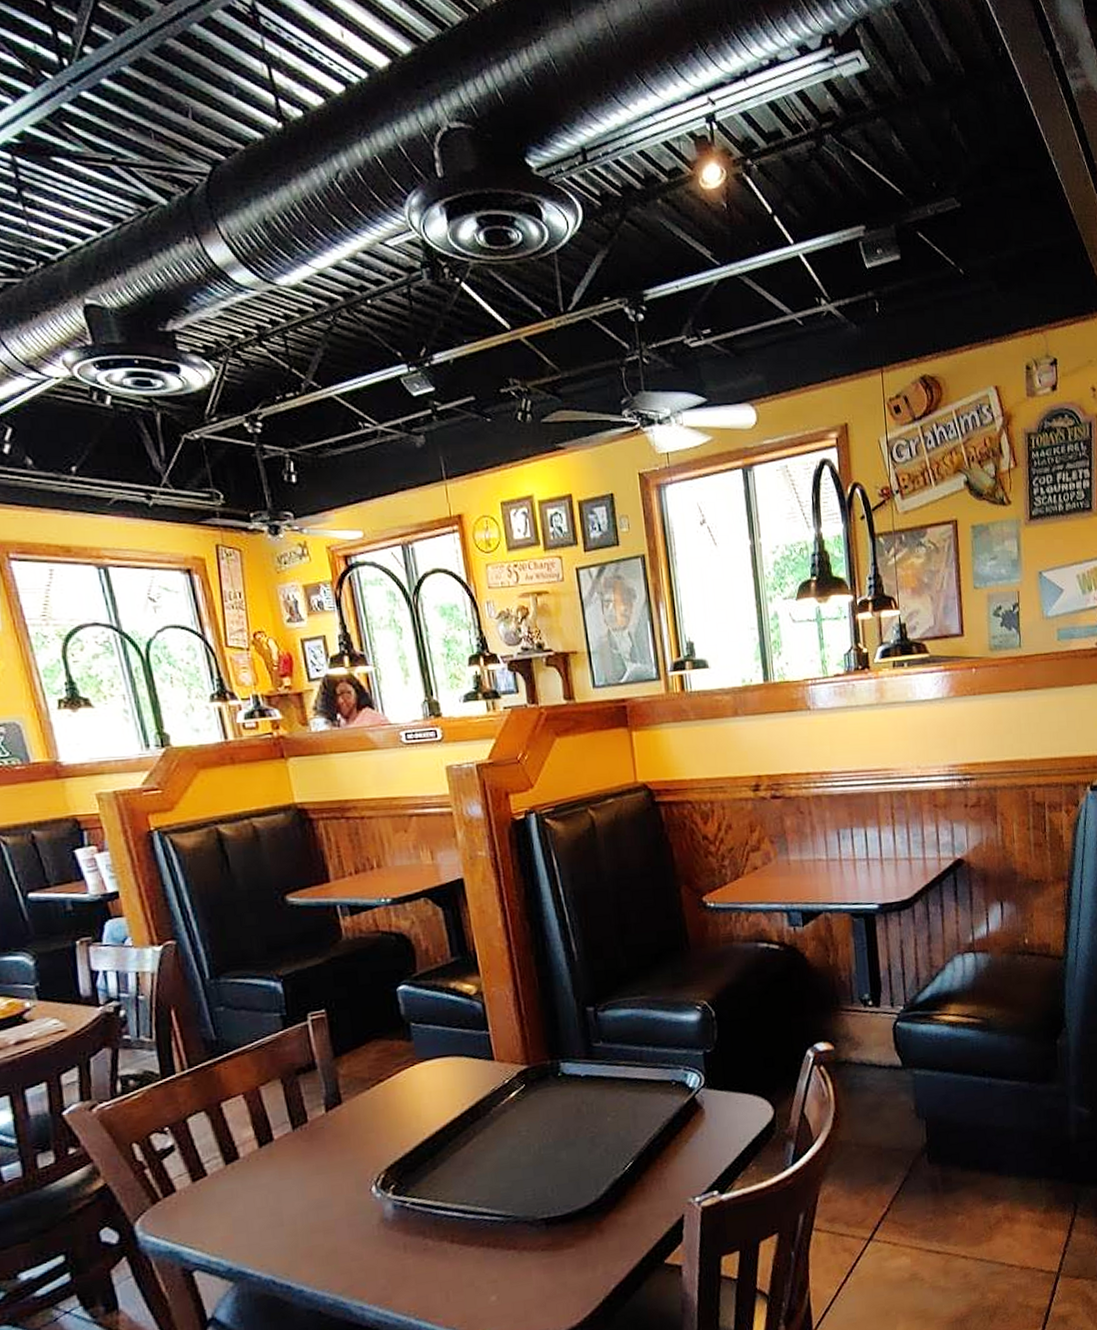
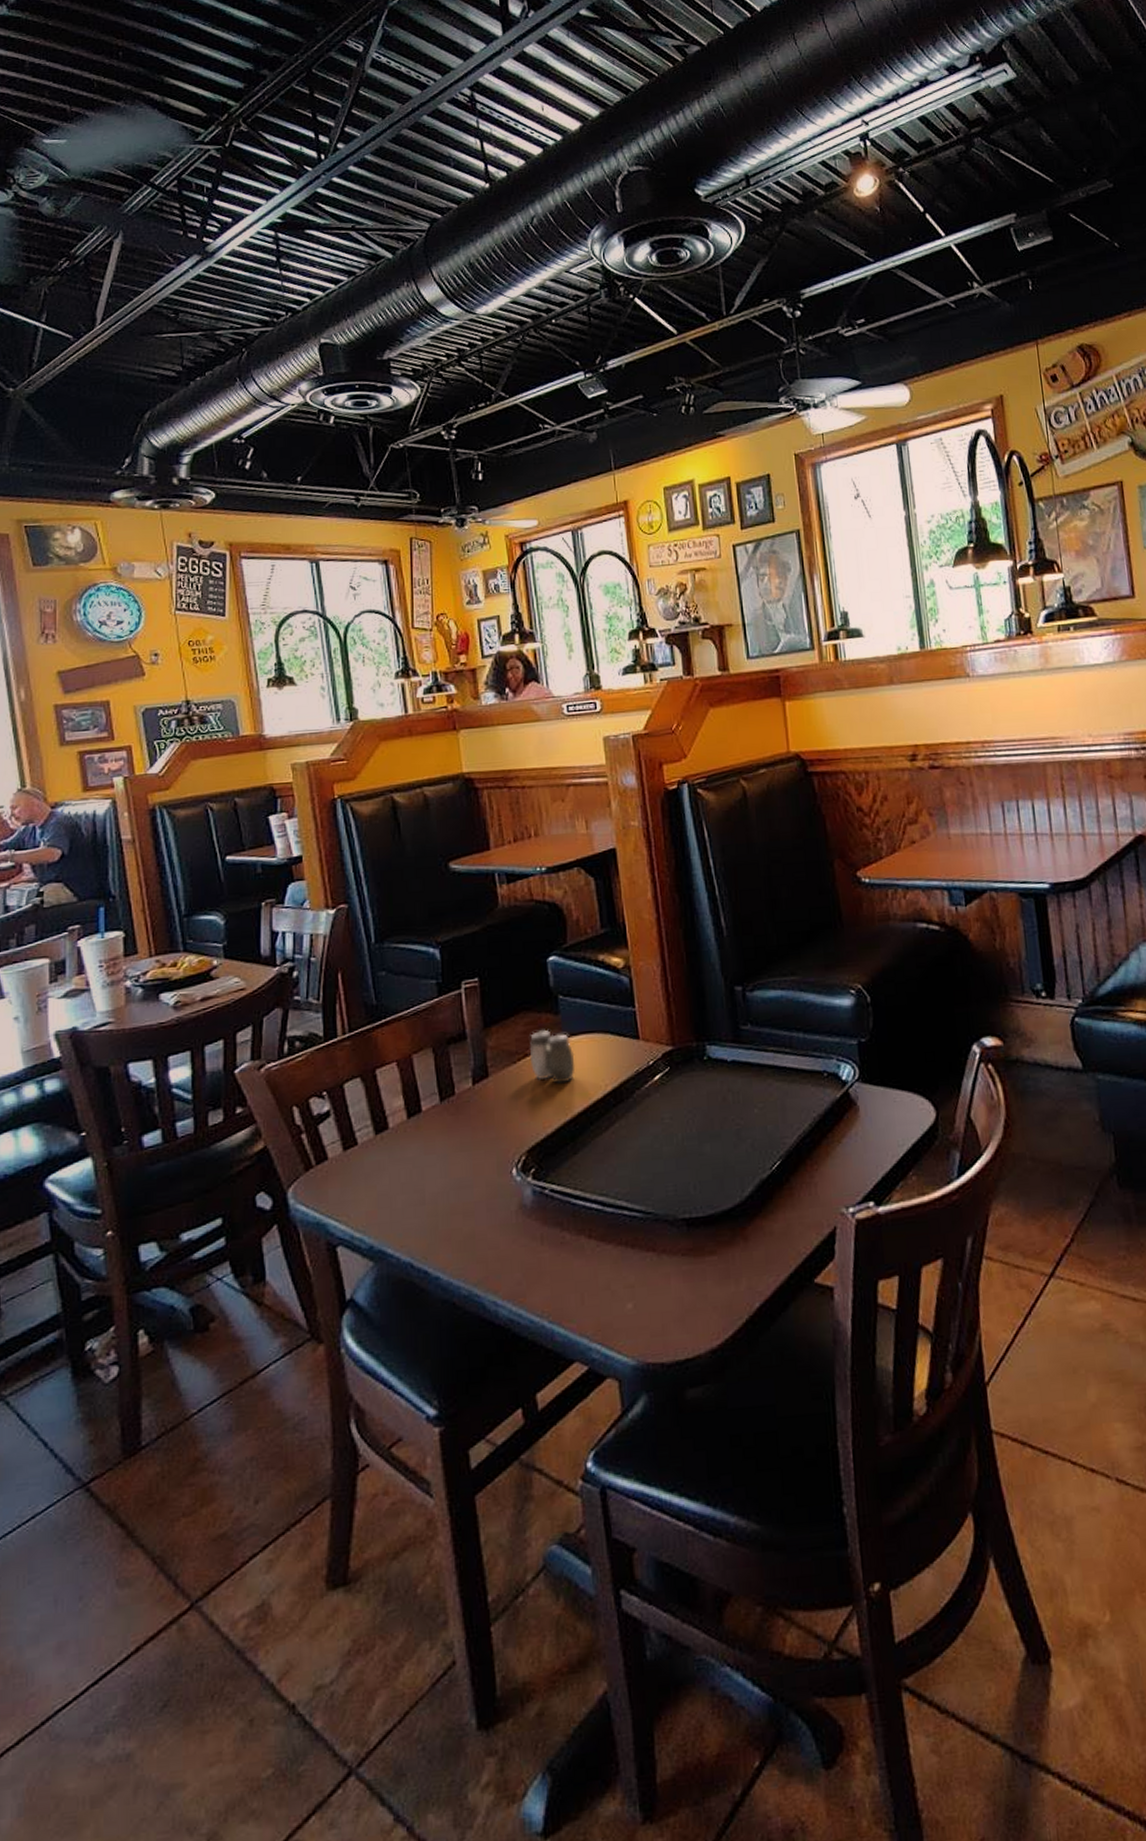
salt and pepper shaker: none [383,1055,431,1106] -> present [530,1029,575,1084]

